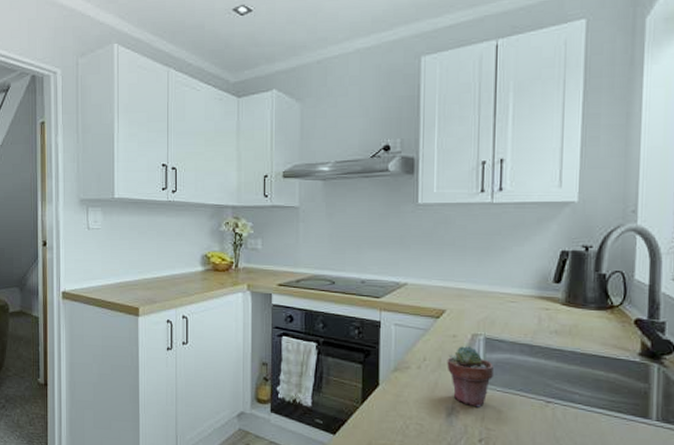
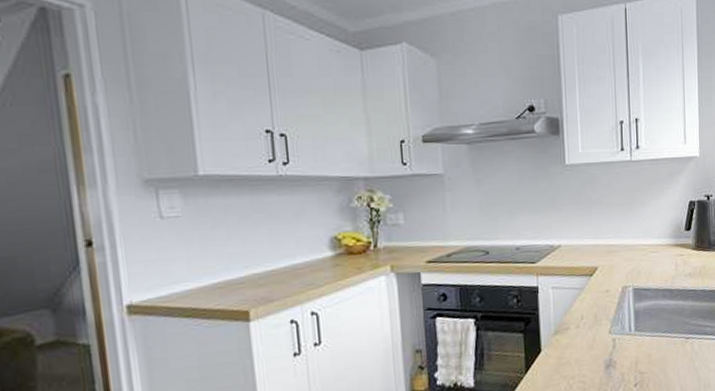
potted succulent: present [447,346,494,408] -> none [602,299,643,355]

